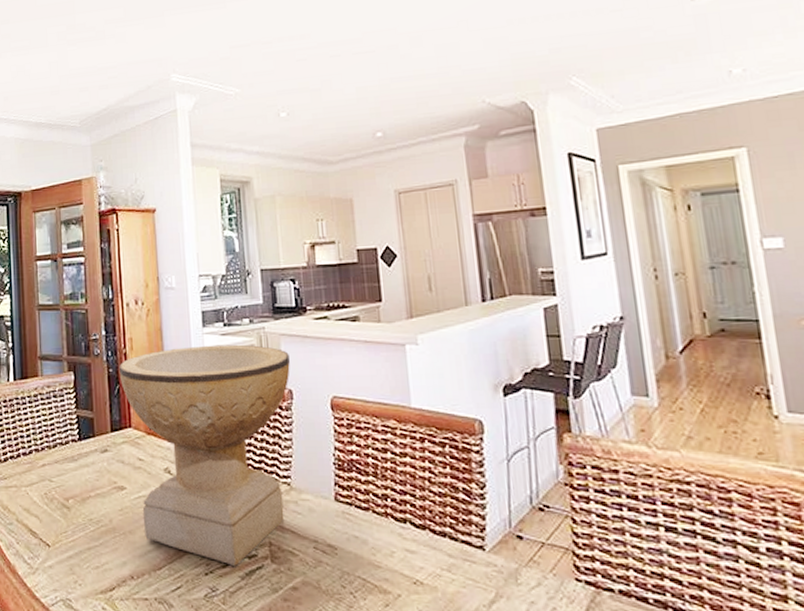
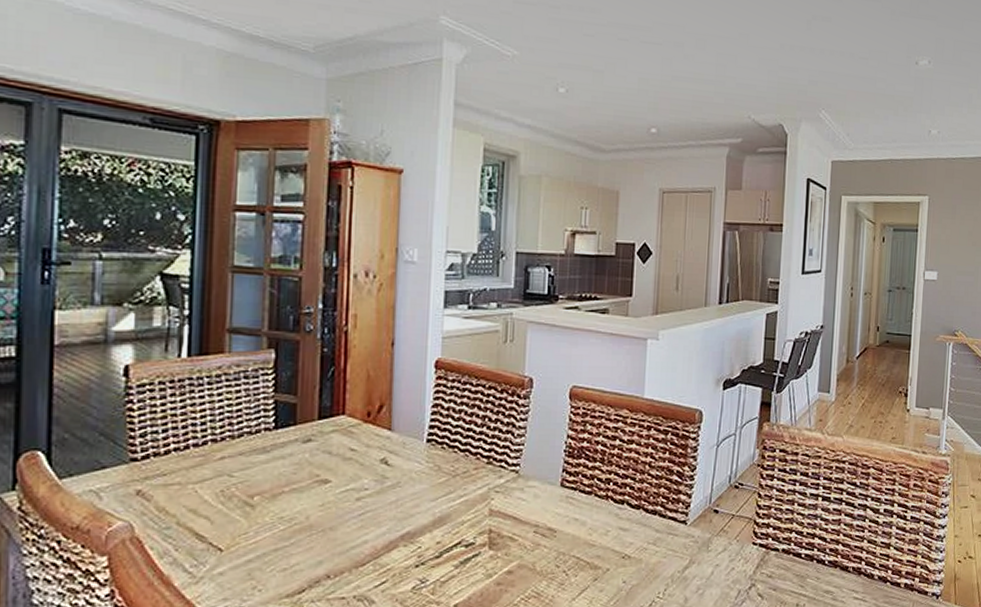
decorative bowl: present [119,344,290,566] -> none [335,328,534,556]

